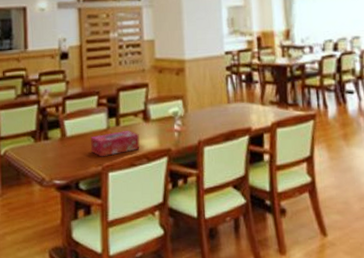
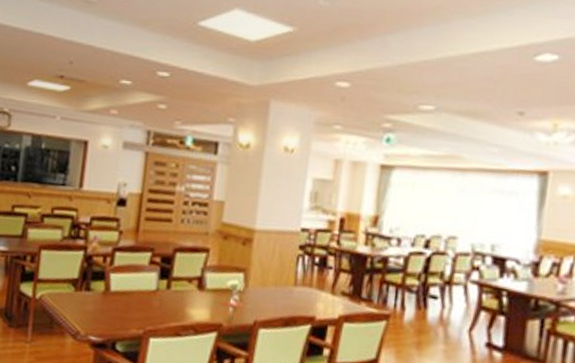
tissue box: present [91,131,140,157] -> none [135,295,190,320]

